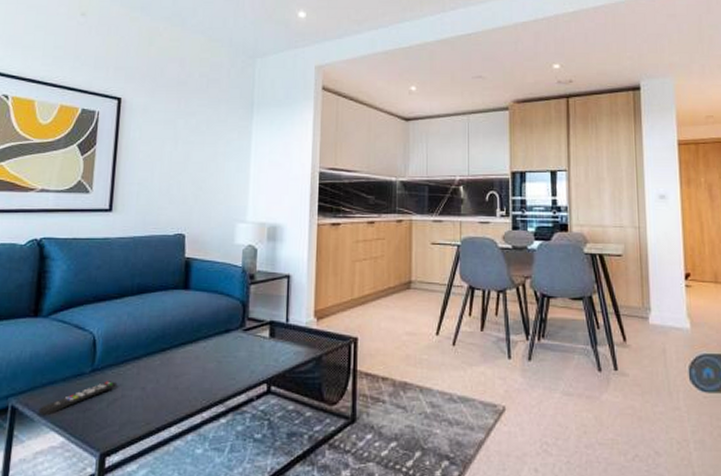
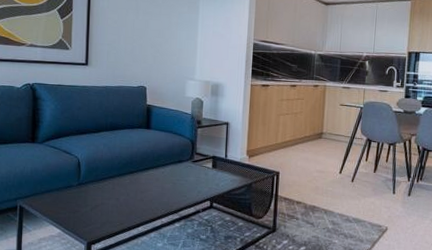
remote control: present [38,381,118,416] -> none [40,192,98,214]

